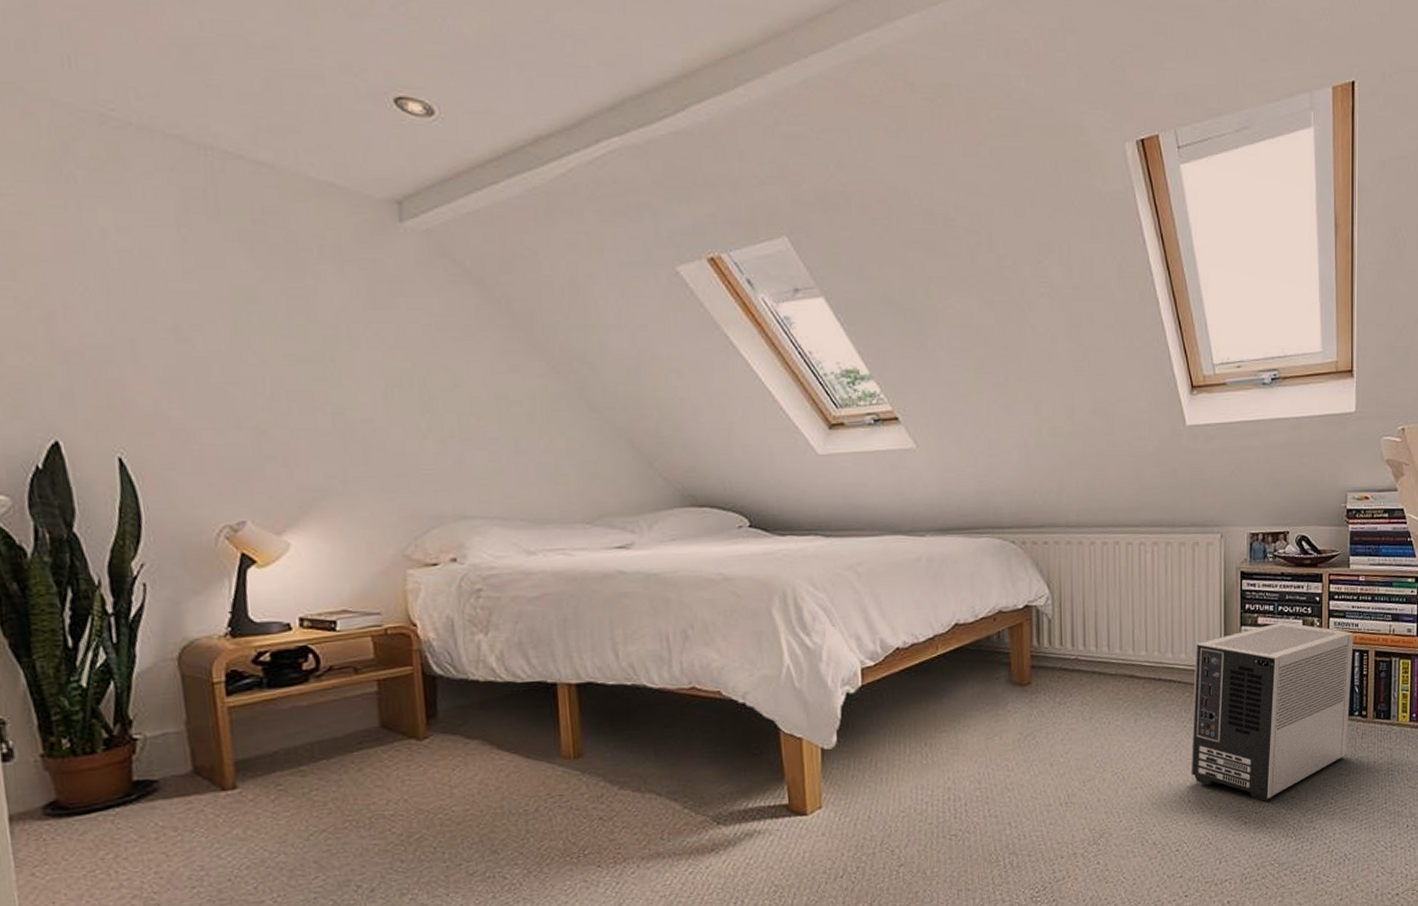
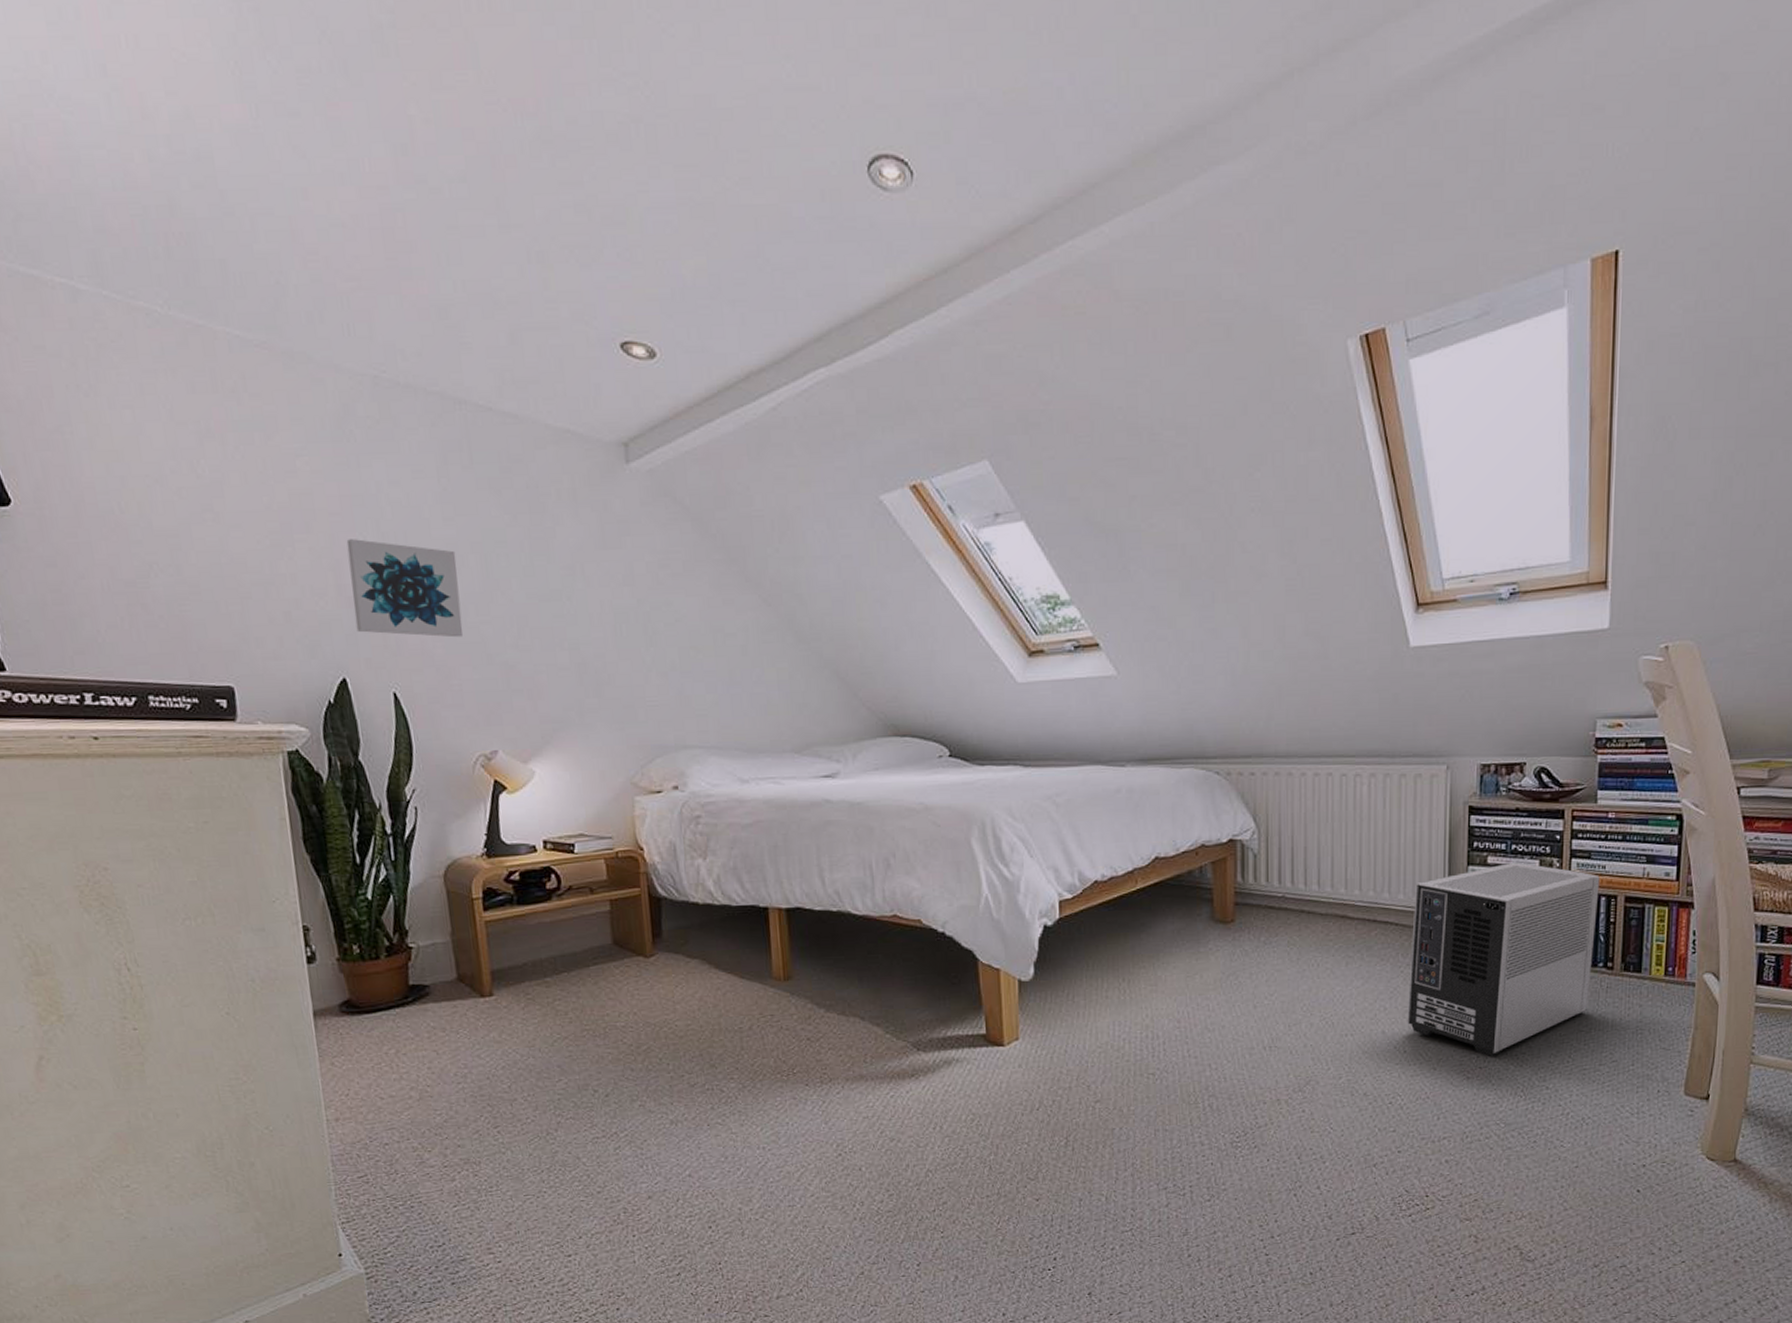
wall art: none [62,289,206,399] -> present [346,539,464,638]

